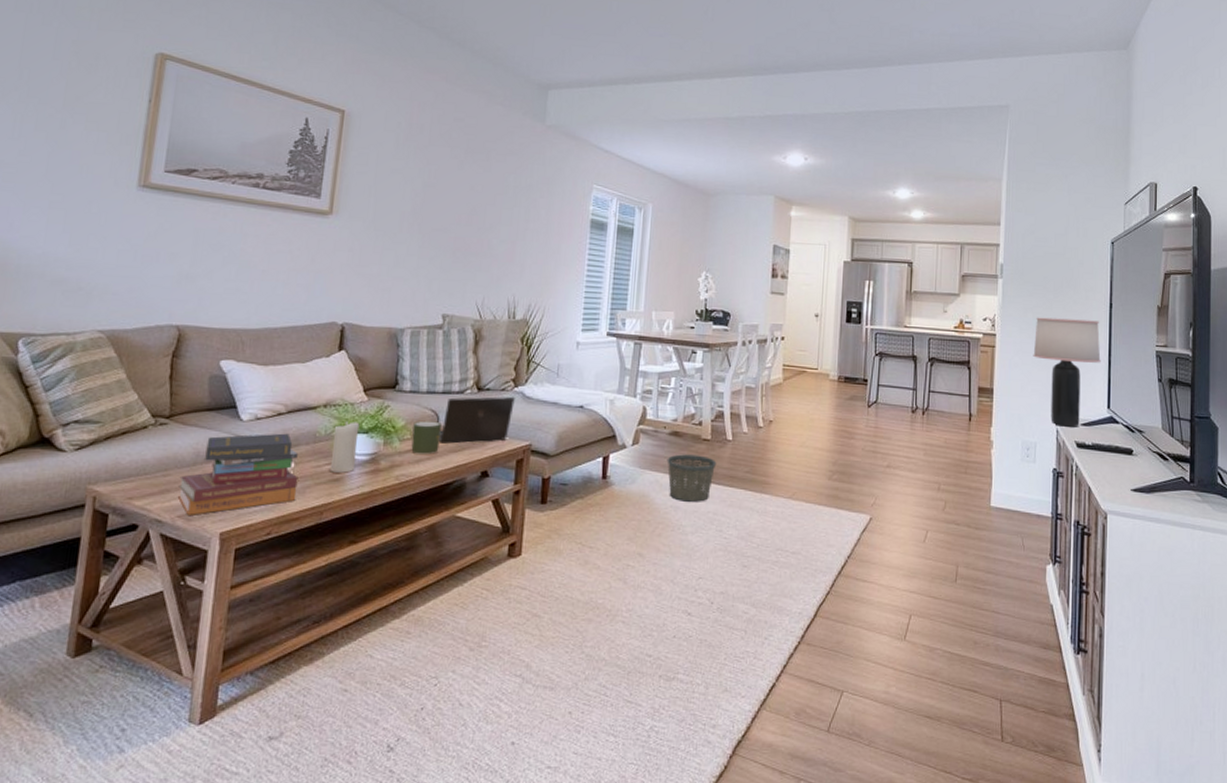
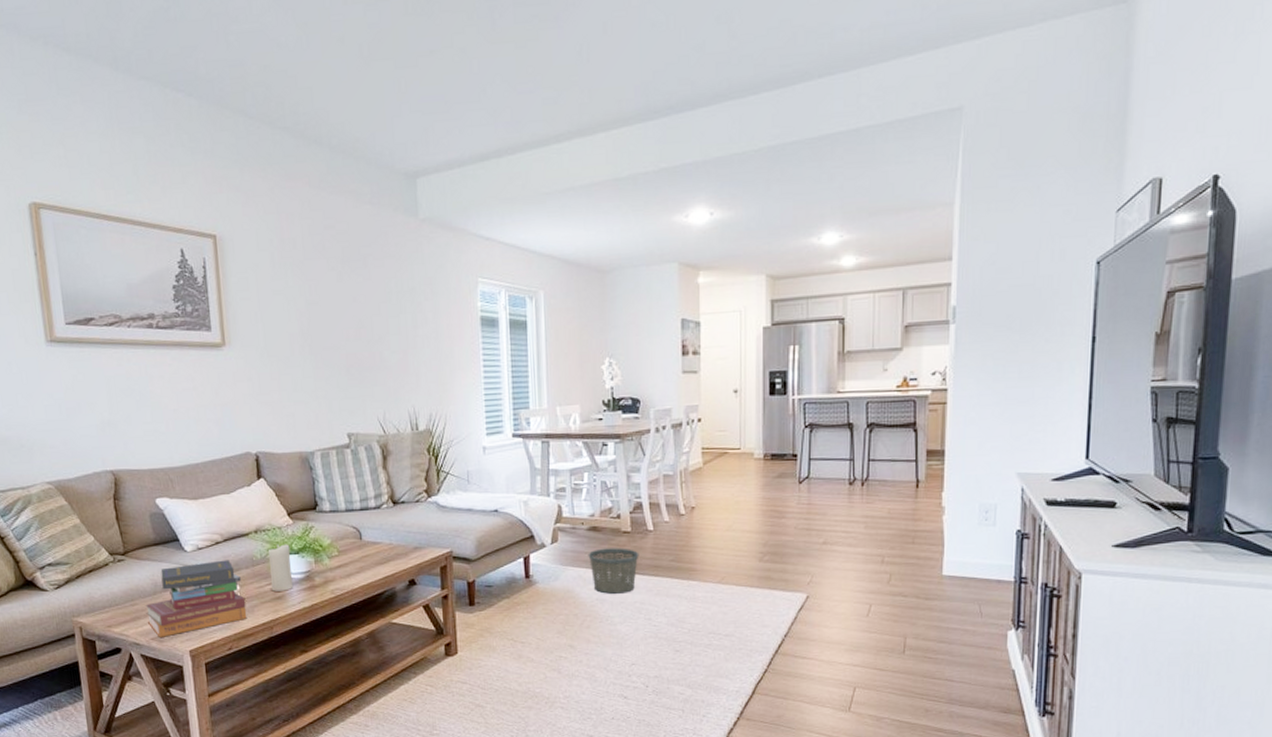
mug: present [411,421,441,456] -> none [338,537,366,570]
laptop: present [438,396,515,444] -> none [363,508,431,557]
table lamp: present [1033,317,1101,427] -> none [993,359,1079,484]

